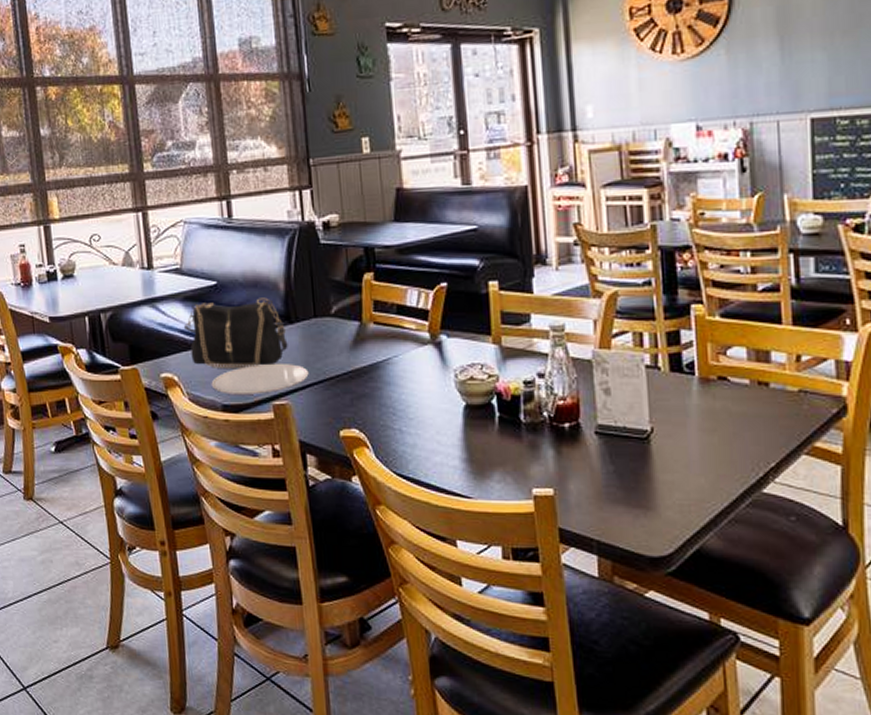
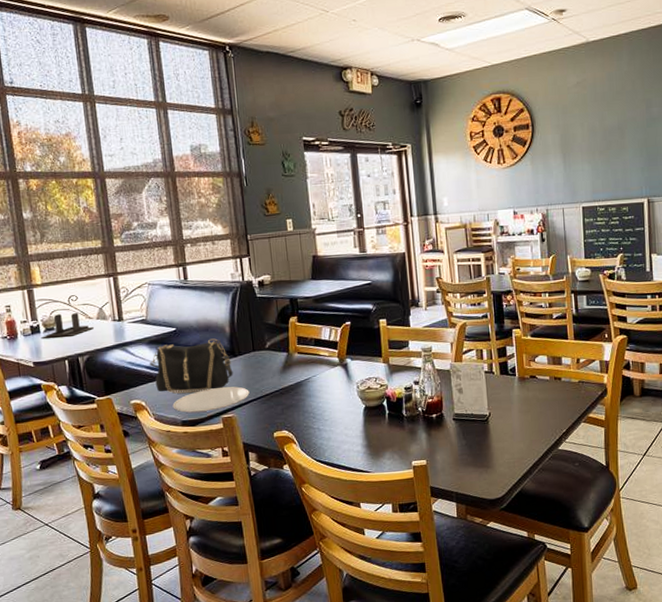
napkin holder: none [58,257,120,288] -> present [41,313,95,339]

